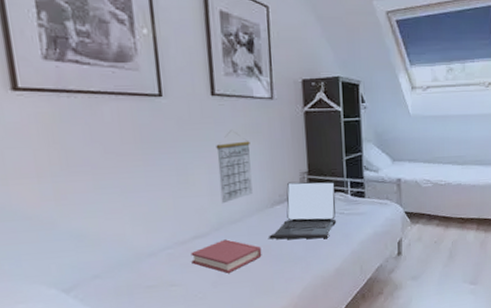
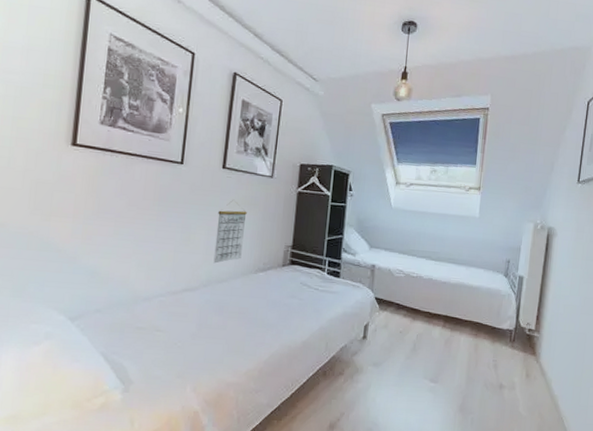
hardback book: present [191,239,262,273] -> none [178,296,240,328]
laptop: present [269,181,337,240] -> none [248,253,315,310]

